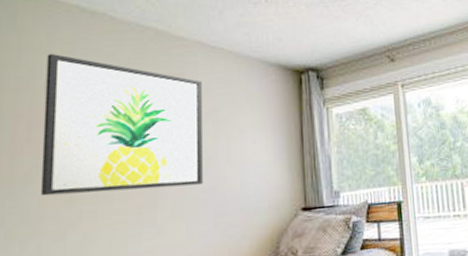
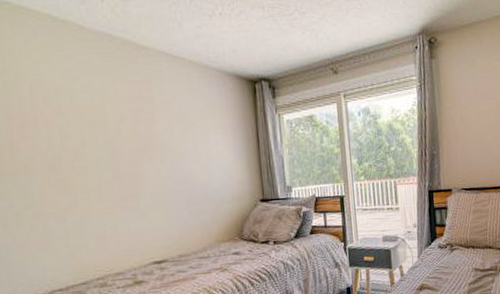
wall art: present [40,53,203,197] -> none [28,59,176,185]

